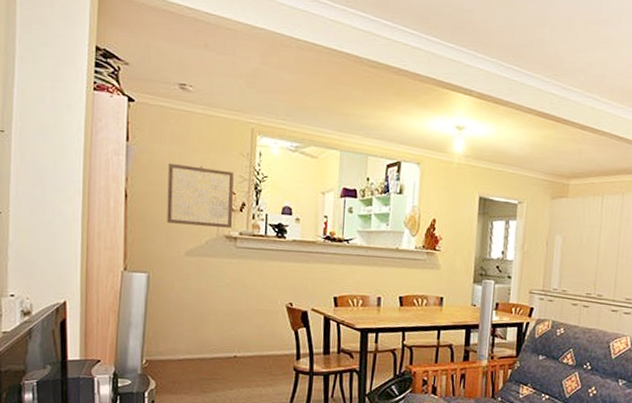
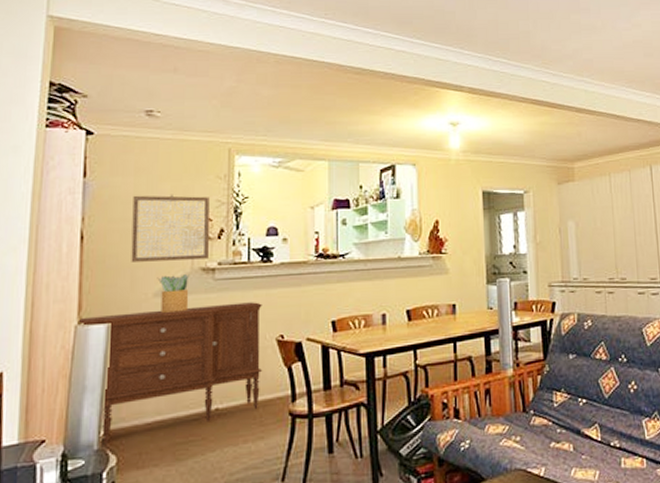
sideboard: none [125,265,276,371] -> present [79,302,263,444]
potted plant: none [188,238,215,272] -> present [157,274,190,313]

